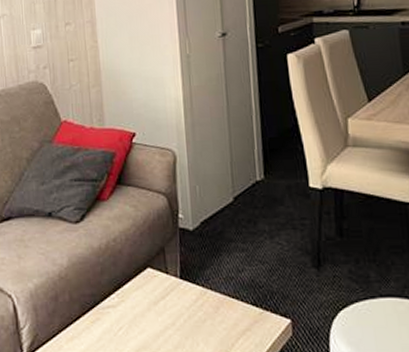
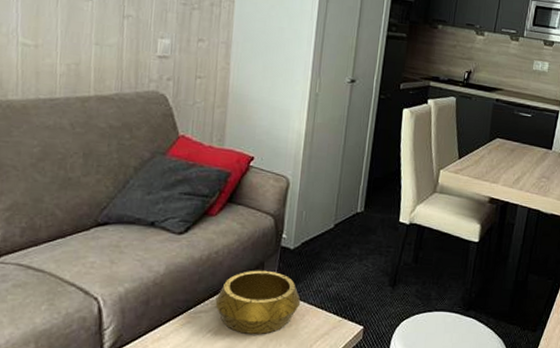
decorative bowl: none [121,256,212,331] -> present [215,270,301,334]

